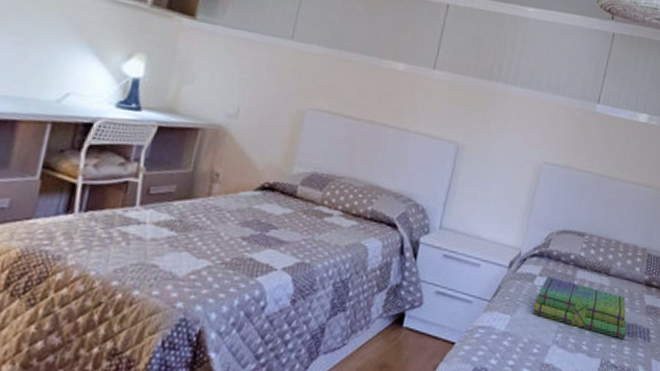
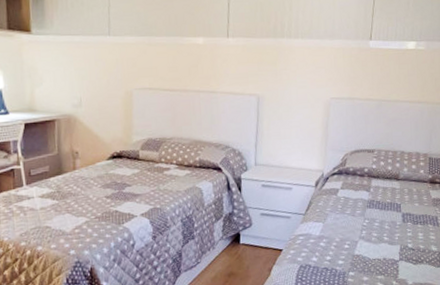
stack of books: present [533,276,627,340] -> none [340,188,419,228]

